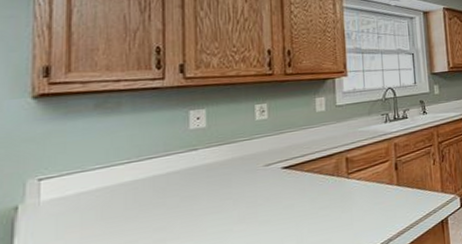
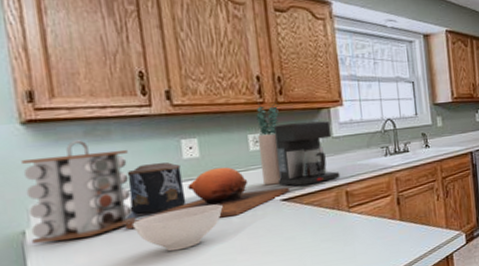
spice rack: none [22,112,135,219] -> present [21,140,136,244]
chopping board: none [122,136,292,203] -> present [125,167,291,230]
canister: none [126,133,188,192] -> present [127,162,186,220]
bowl: none [130,173,224,224] -> present [131,204,223,252]
vase: none [264,72,287,154] -> present [256,100,280,186]
coffee maker: none [280,90,342,154] -> present [274,120,341,187]

